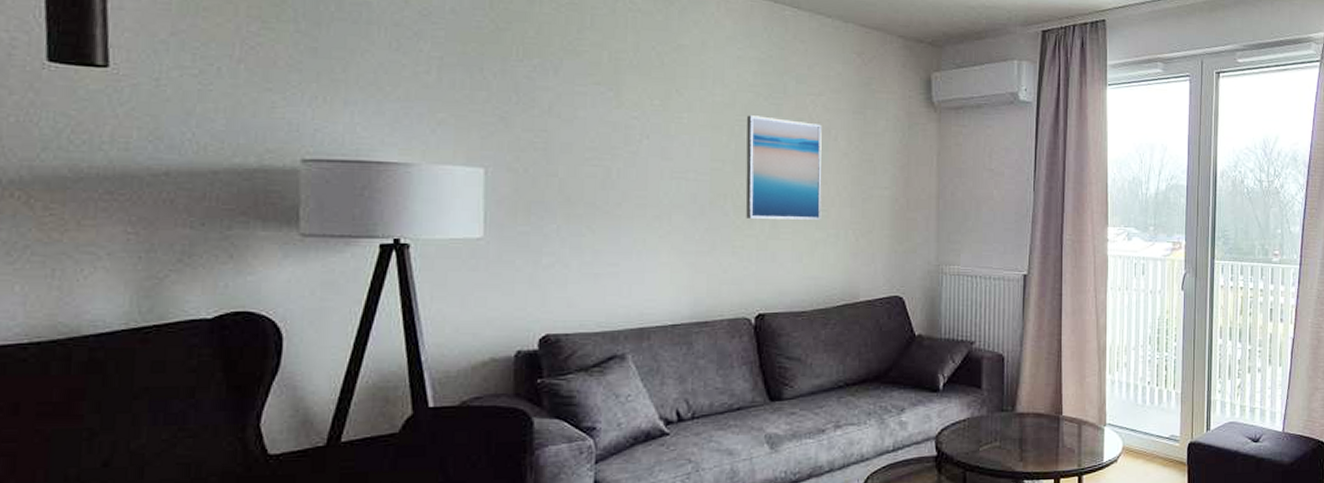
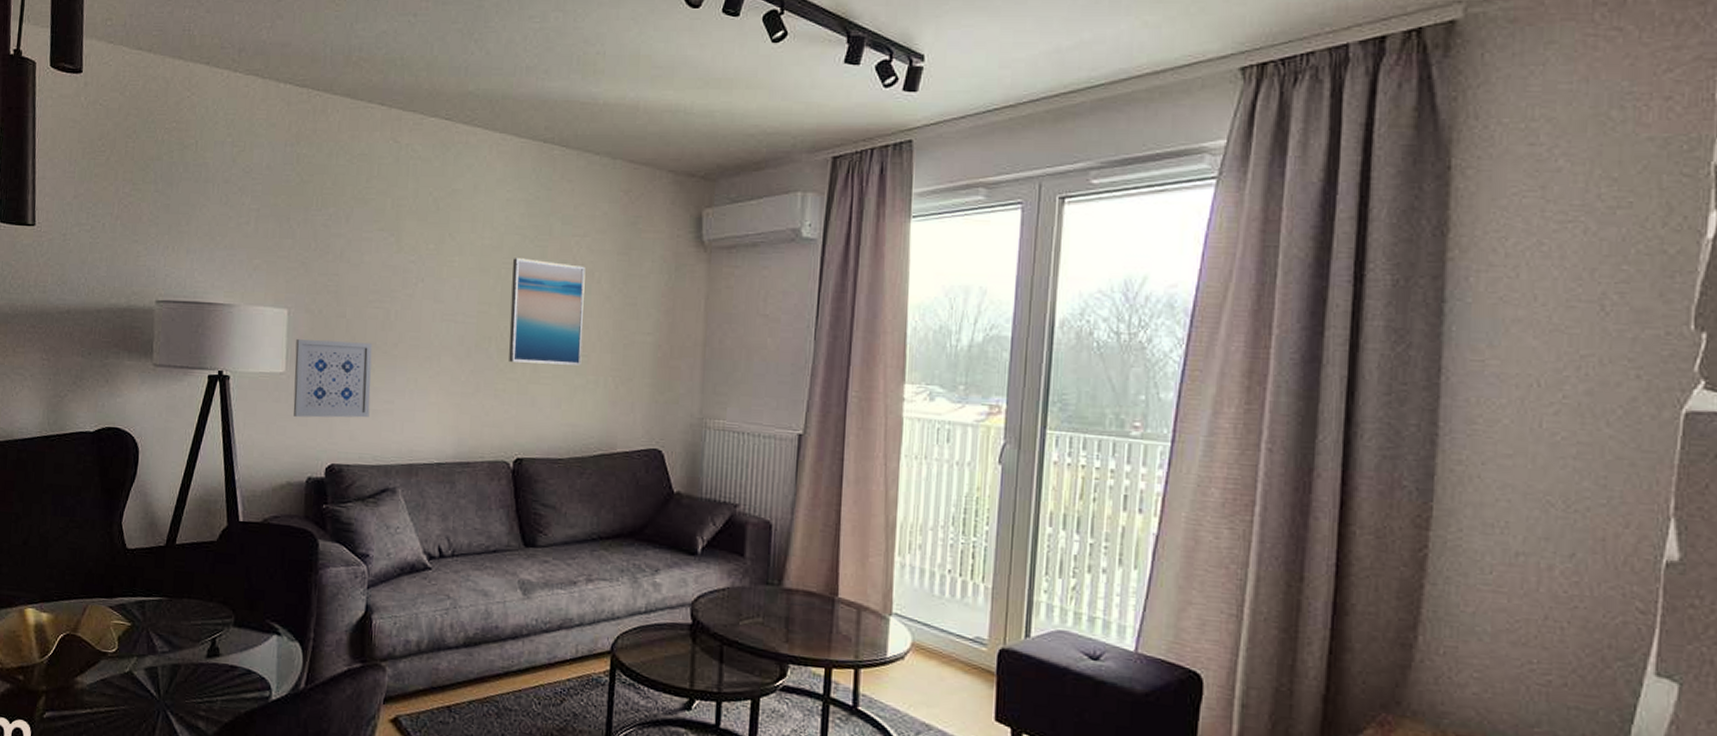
wall art: none [495,201,592,286] -> present [293,339,373,418]

